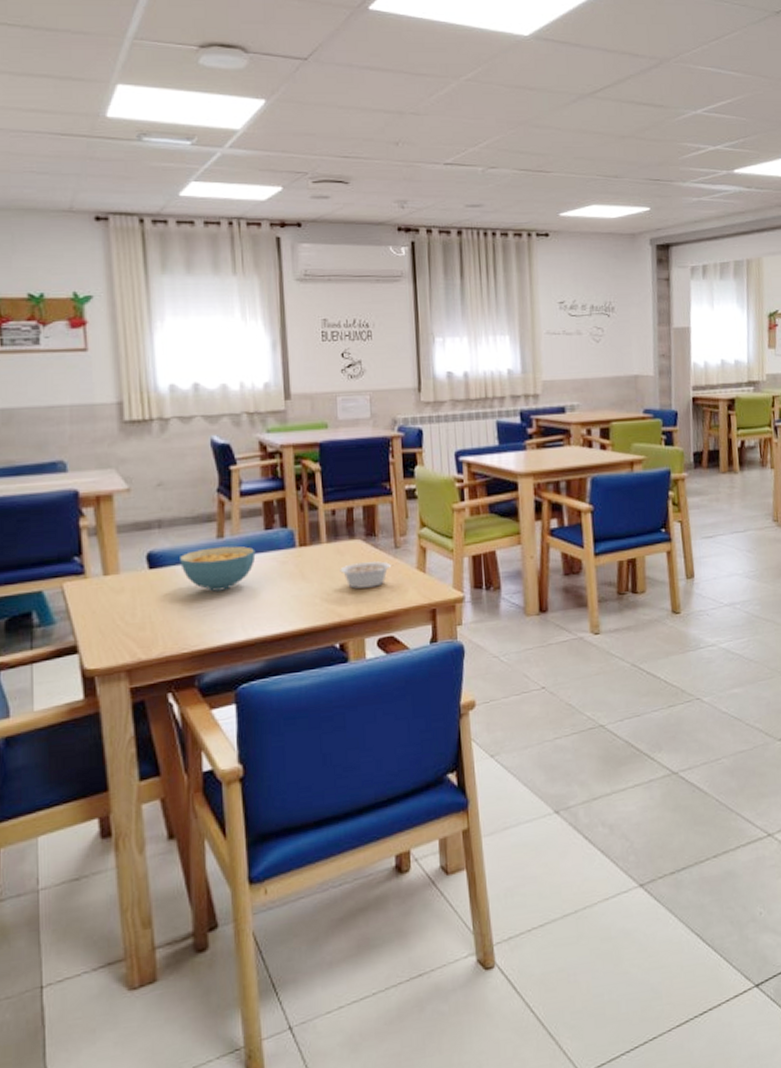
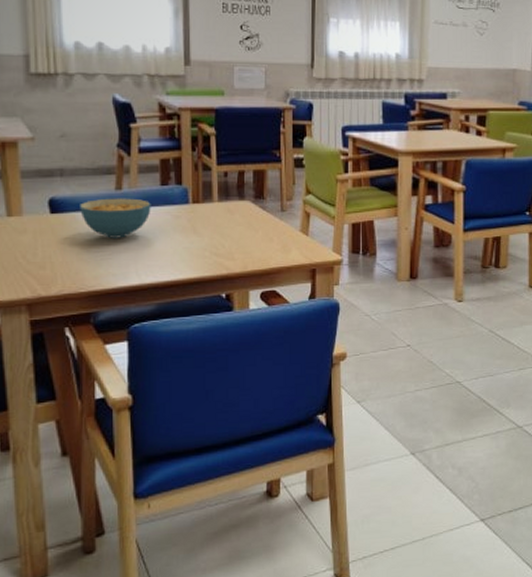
legume: present [340,560,397,589] -> none [229,221,282,245]

